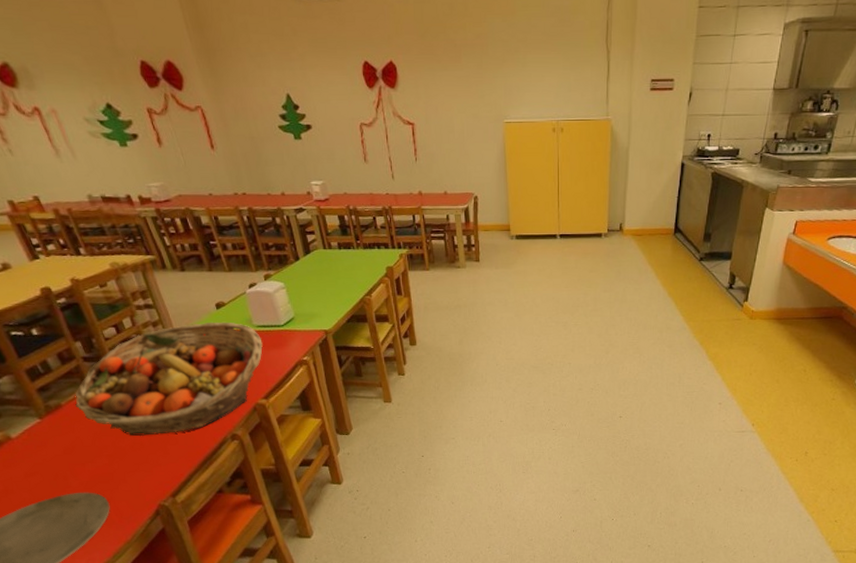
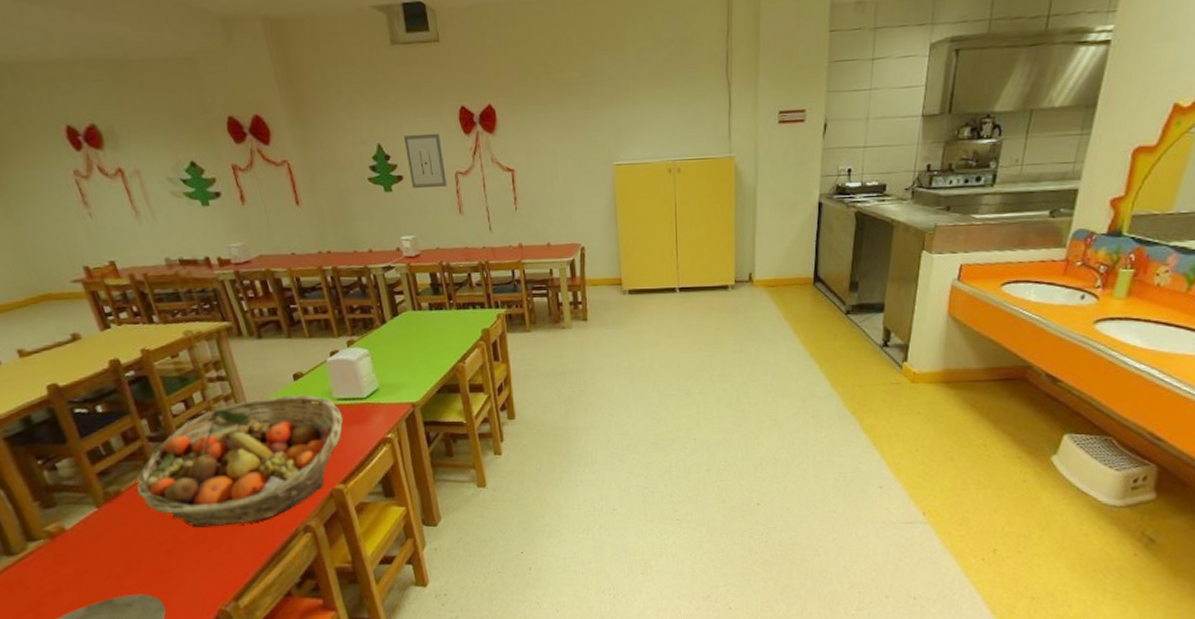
wall art: none [311,86,353,138] -> present [403,133,447,189]

